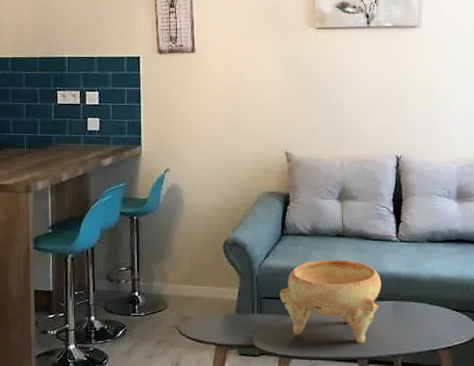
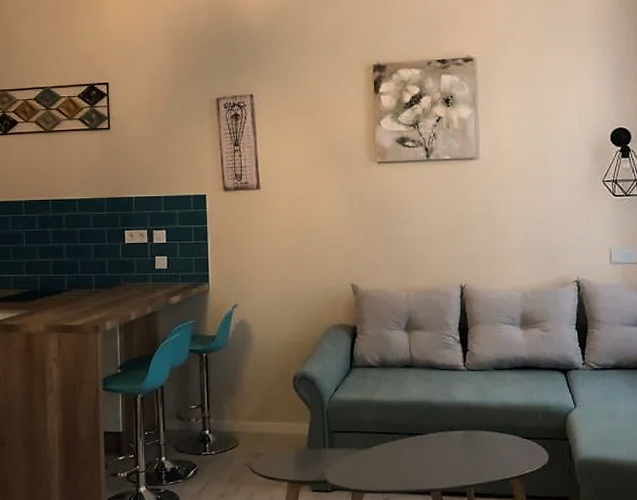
decorative bowl: present [279,259,382,344] -> none [350,390,451,475]

